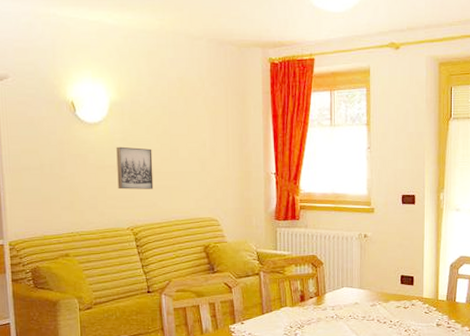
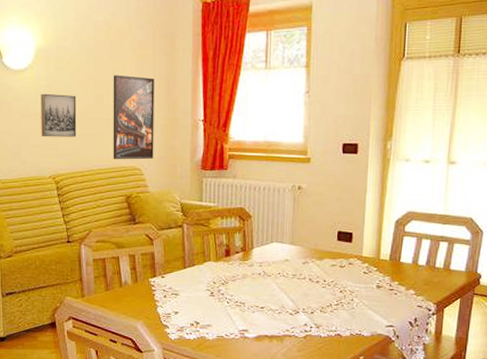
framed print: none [187,129,230,212] -> present [113,75,155,160]

